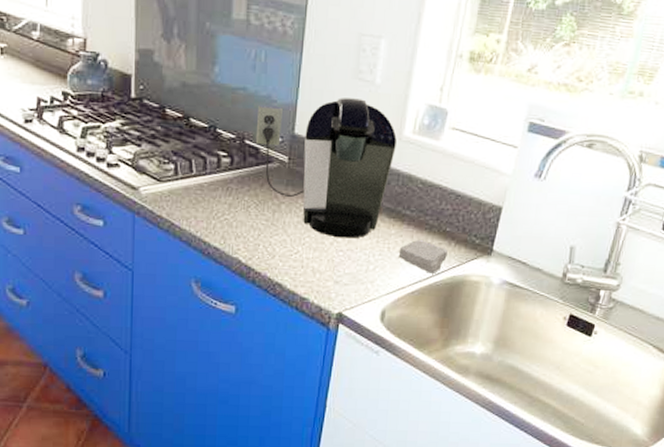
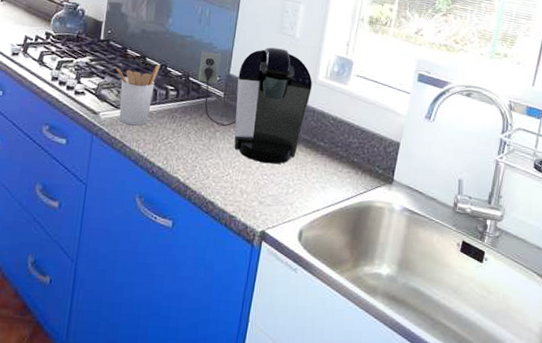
utensil holder: none [155,125,208,201] -> present [116,64,161,126]
soap bar: present [398,239,448,274] -> none [314,167,355,199]

